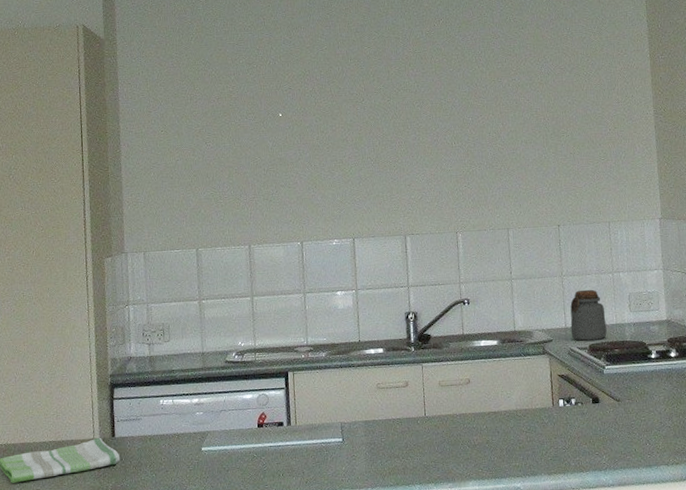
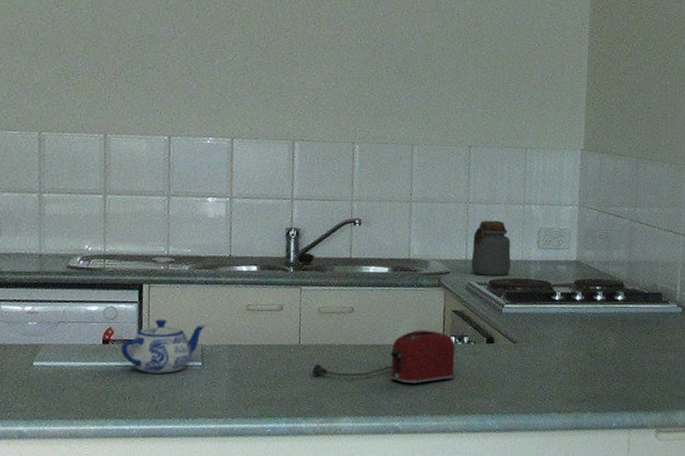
teapot: none [273,401,343,451] -> present [120,319,206,373]
toaster: none [435,395,566,446] -> present [309,330,456,384]

